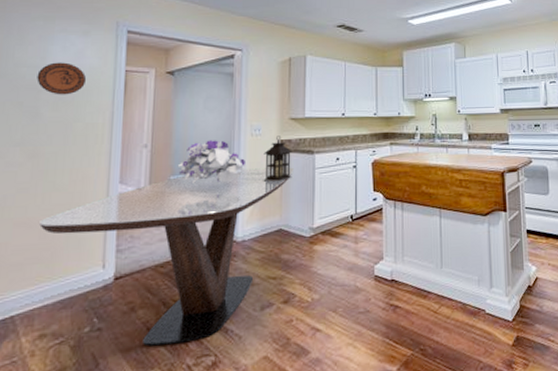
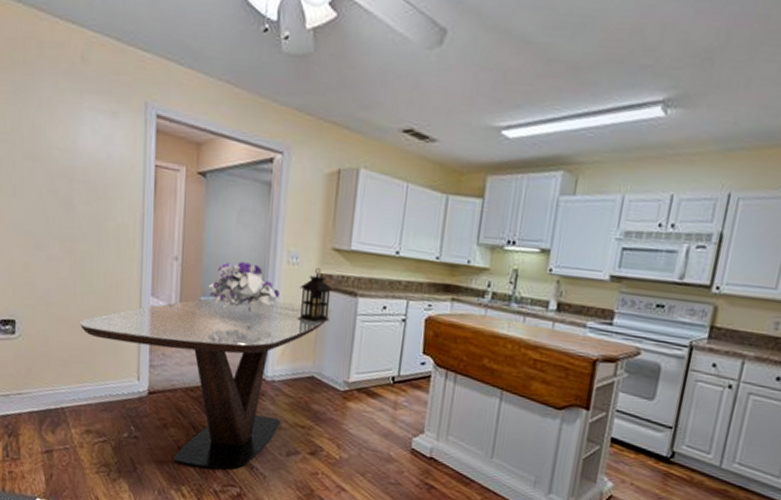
decorative plate: present [37,62,87,95] -> none [69,147,117,188]

